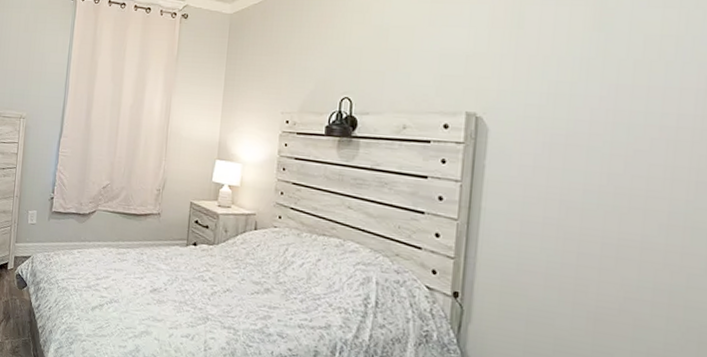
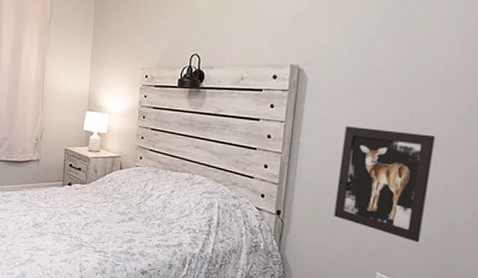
wall art: none [531,189,668,348] -> present [334,126,435,243]

